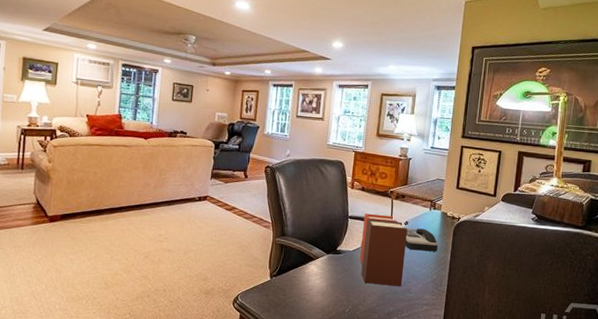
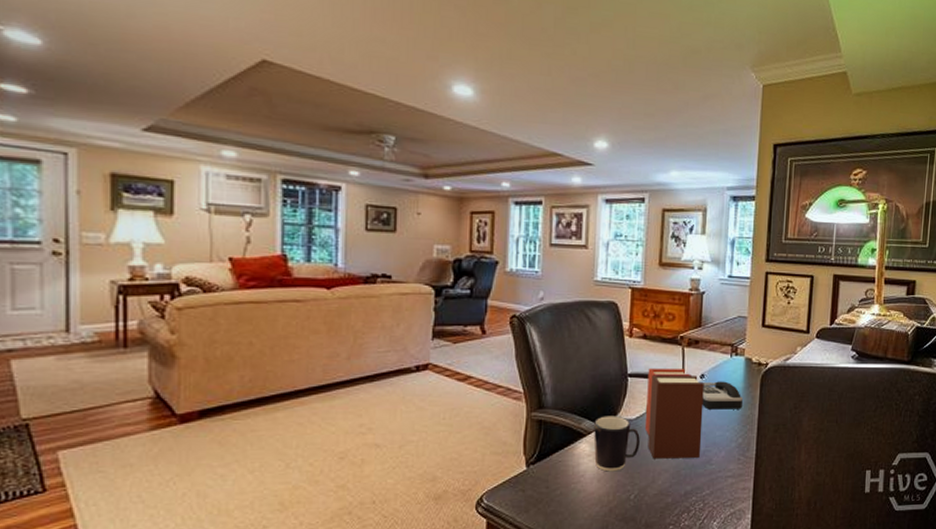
mug: none [320,246,356,289] -> present [594,415,640,472]

